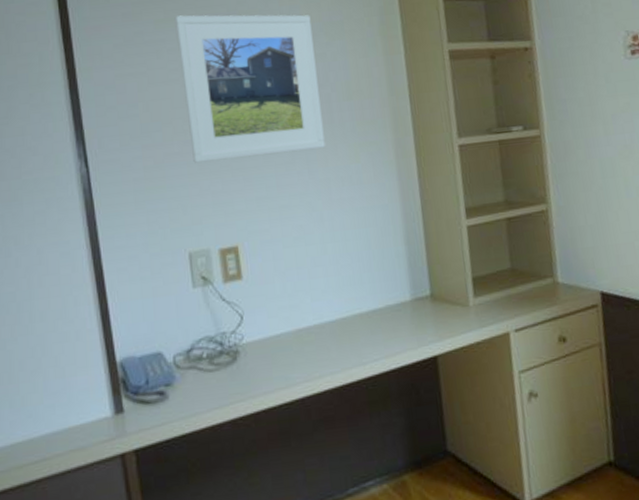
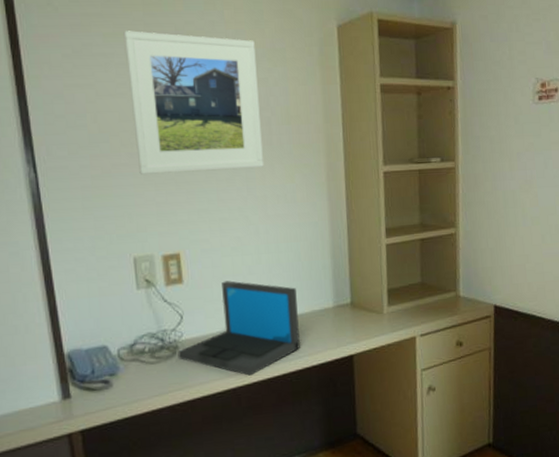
laptop: none [238,274,376,383] -> present [177,280,300,376]

